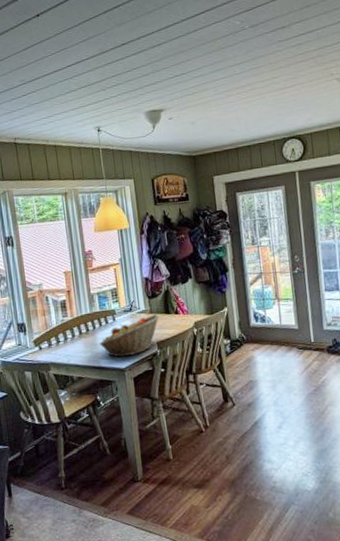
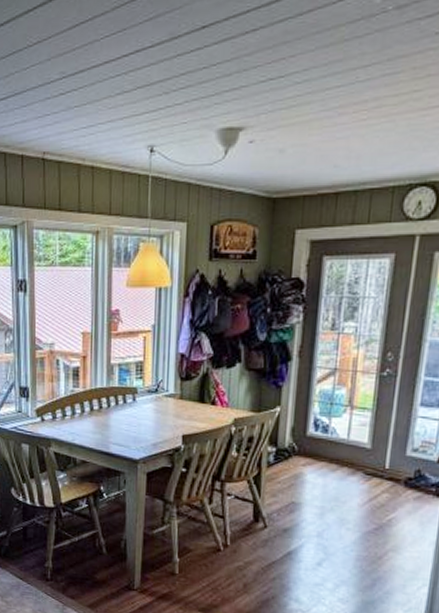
fruit basket: present [99,314,160,358] -> none [112,401,192,447]

